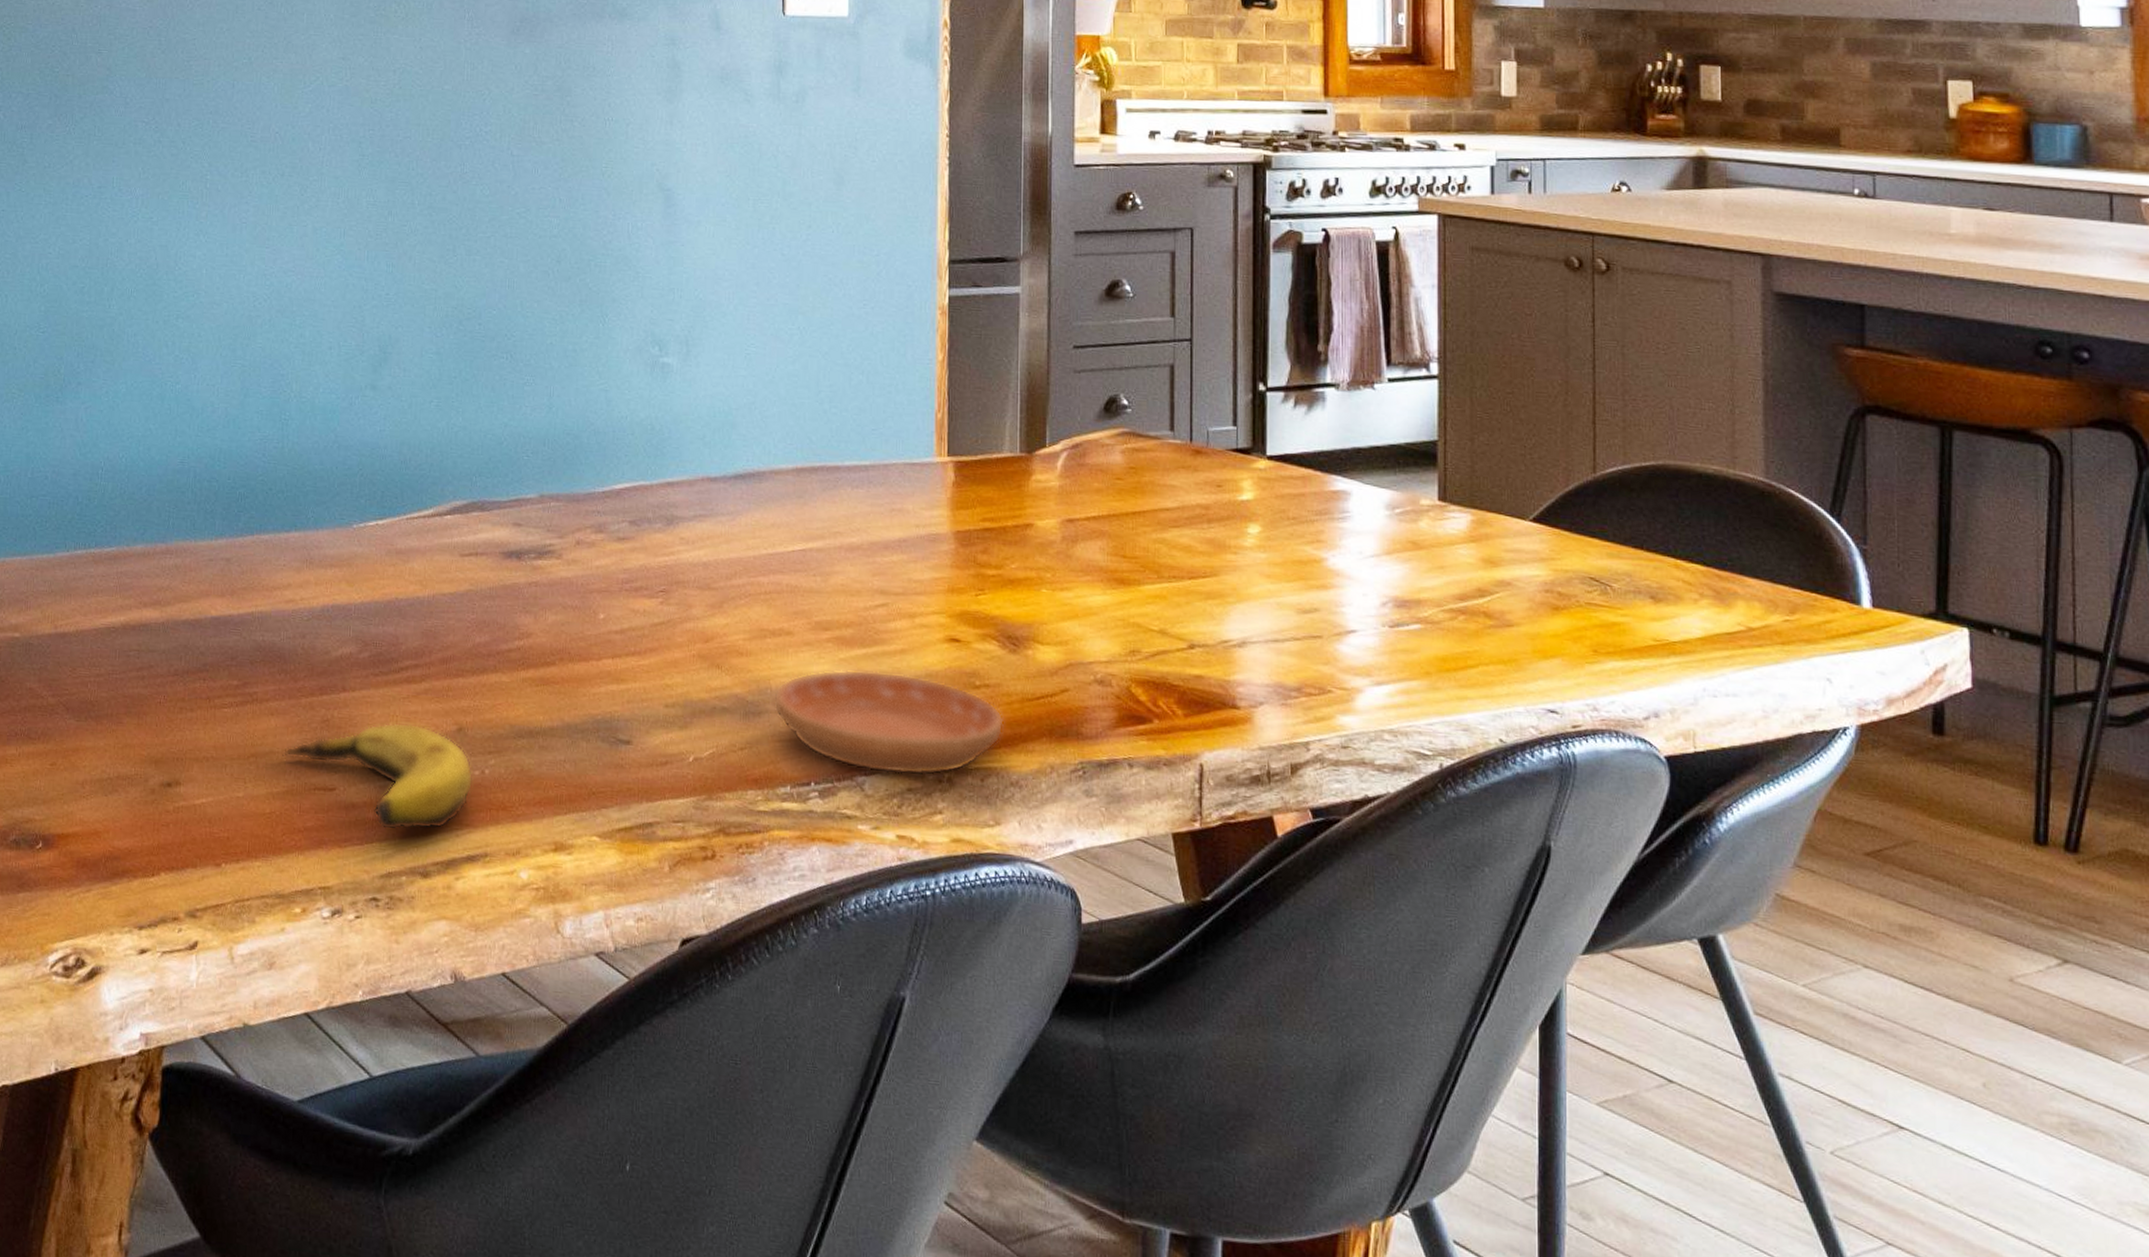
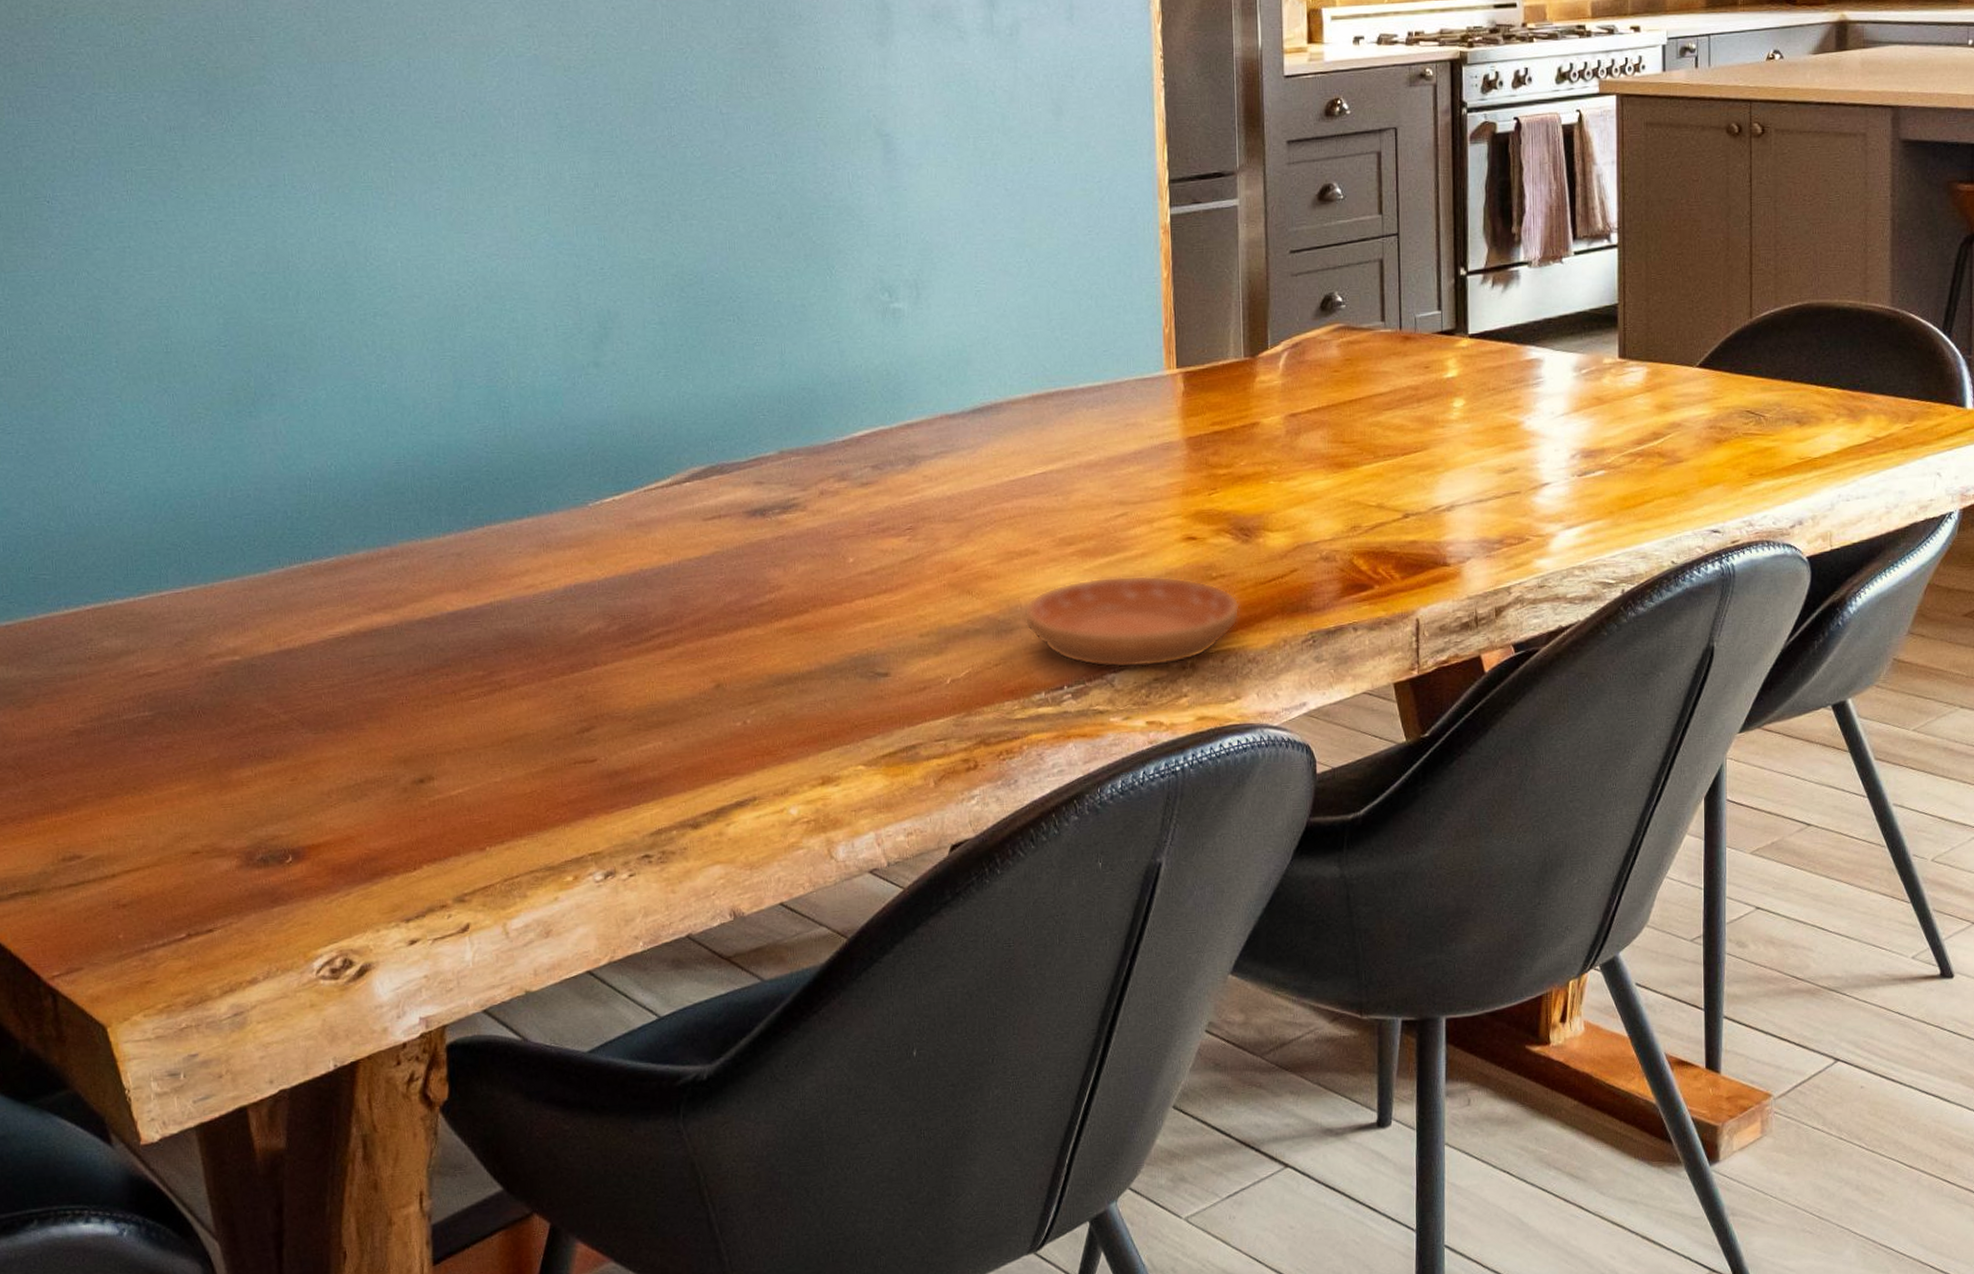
banana: present [282,722,474,831] -> none [538,686,736,791]

